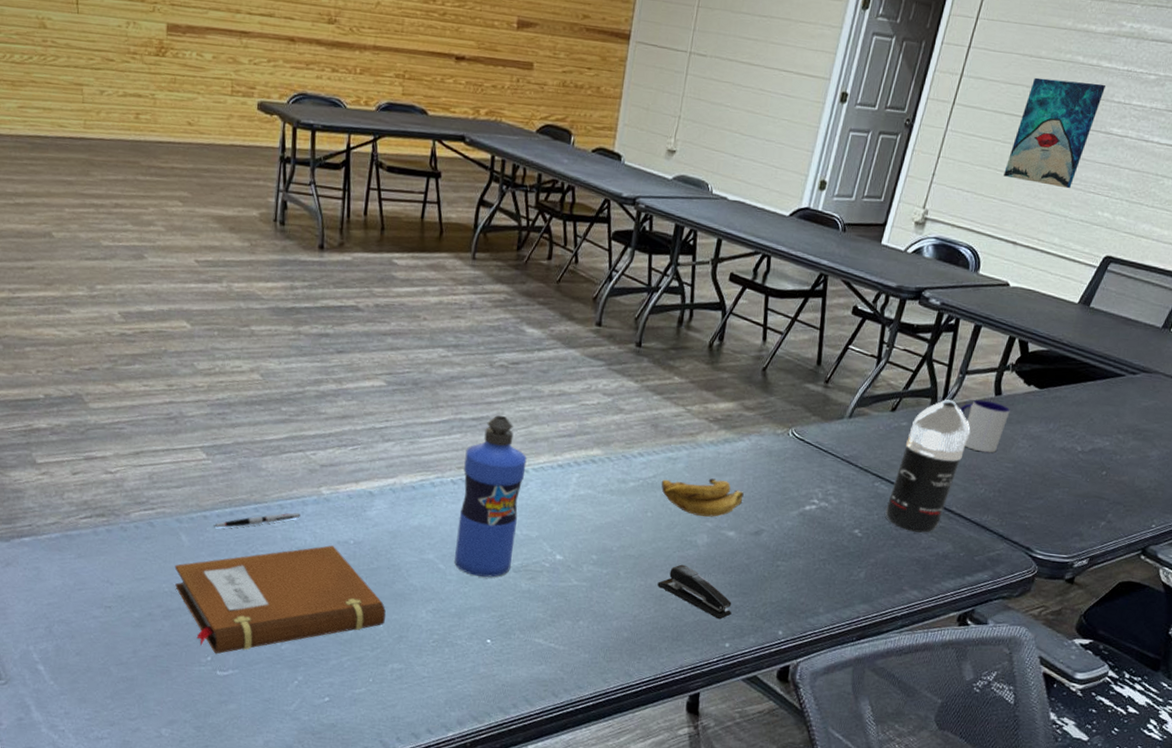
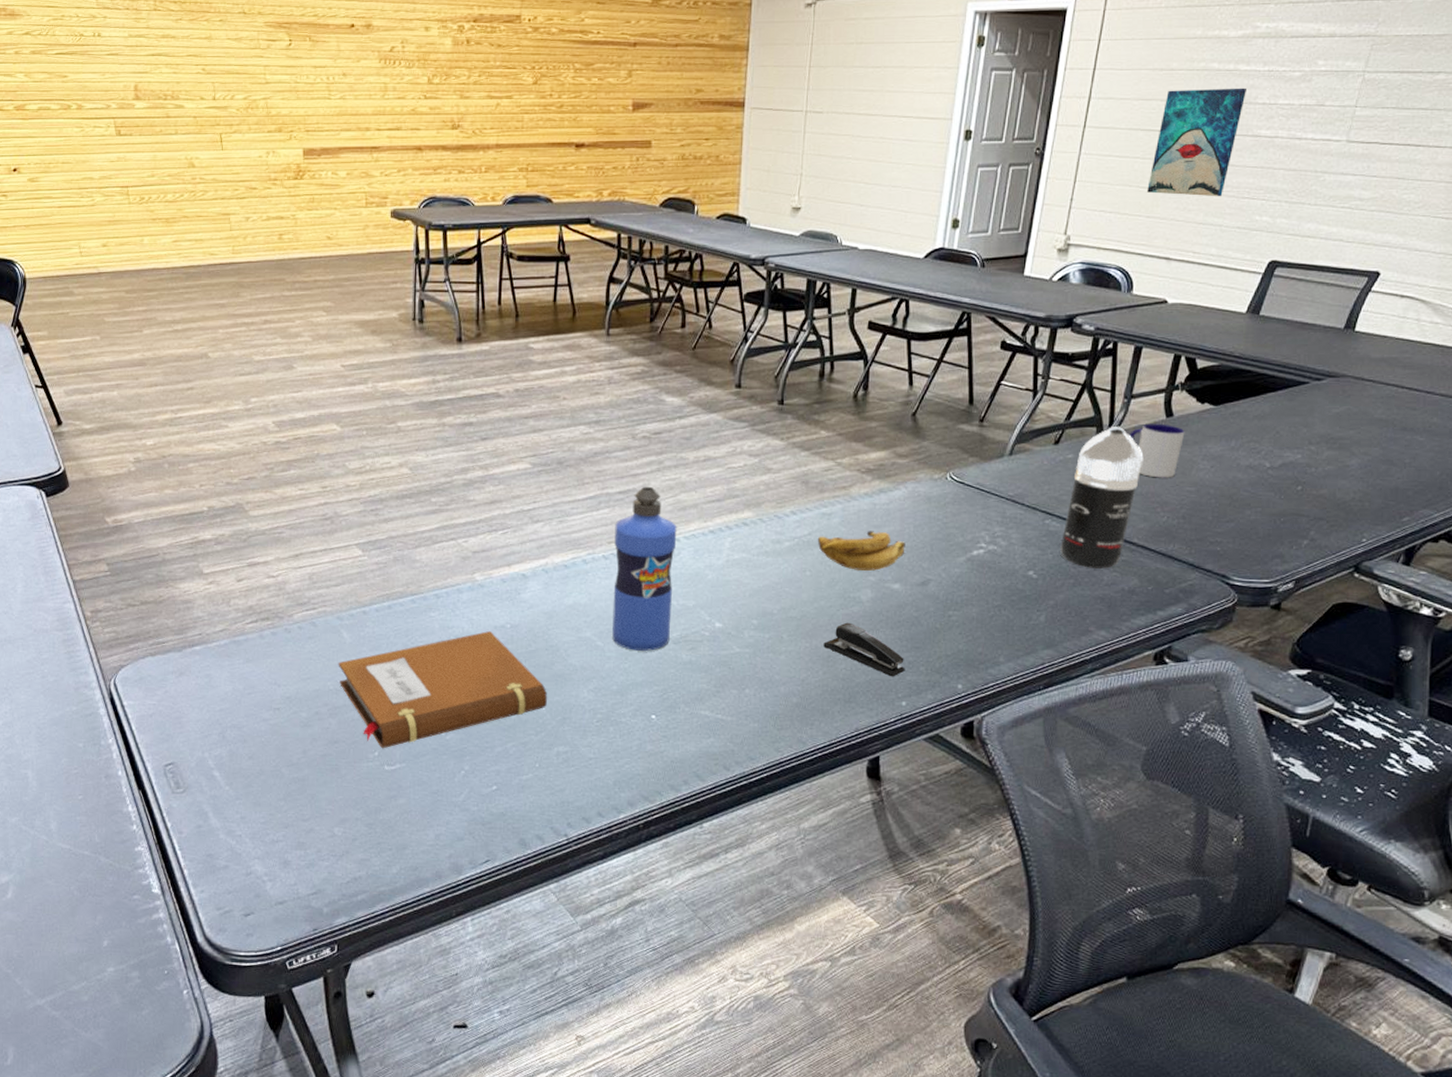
pen: present [213,512,300,528] -> none [372,601,456,622]

